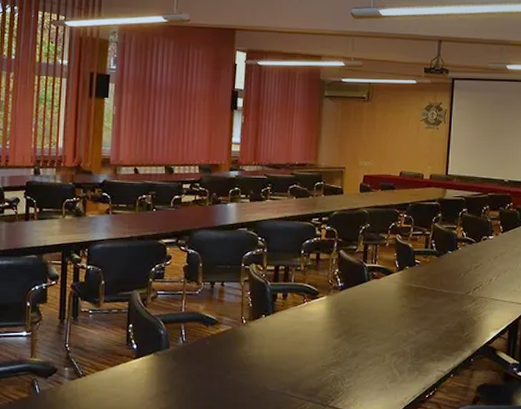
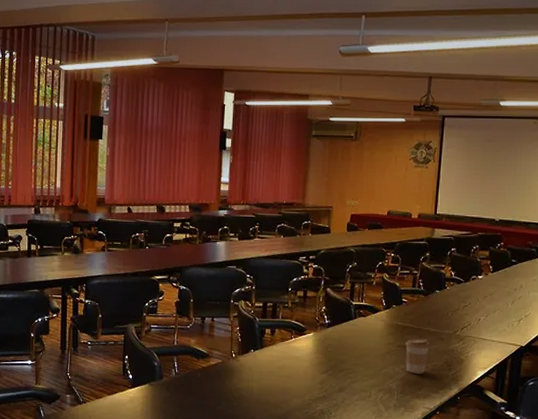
coffee cup: none [419,300,443,336] -> present [405,339,430,374]

